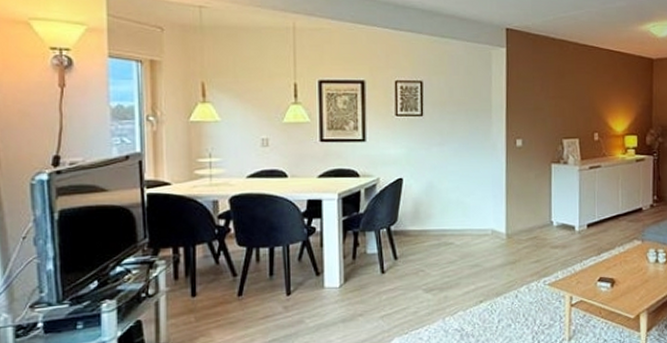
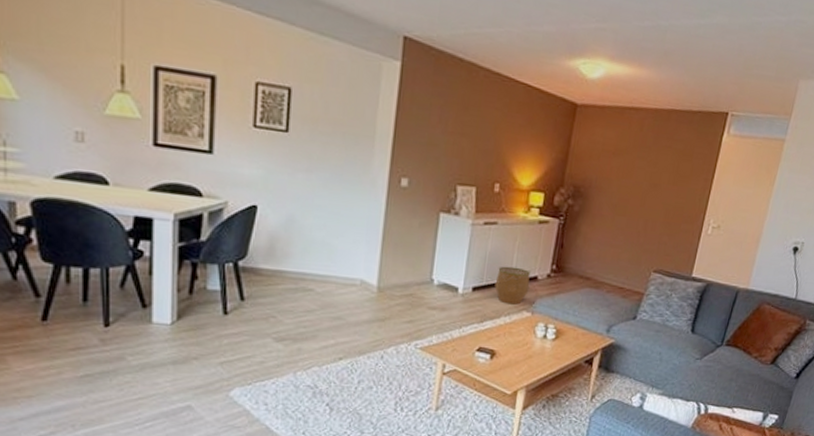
basket: none [606,202,637,236] -> present [494,266,530,305]

